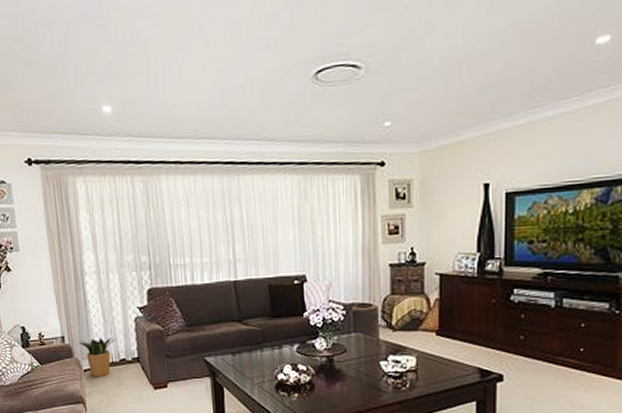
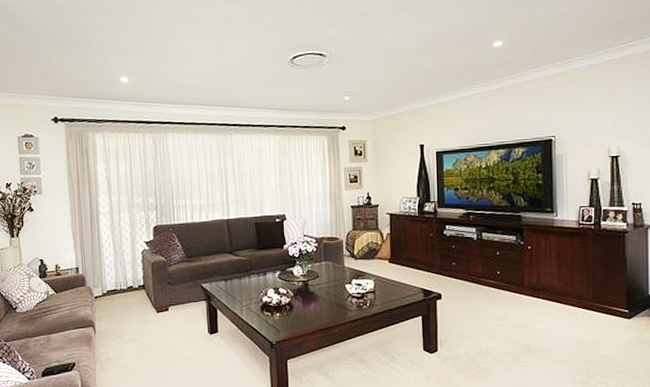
potted plant: present [78,337,117,377] -> none [91,267,125,303]

